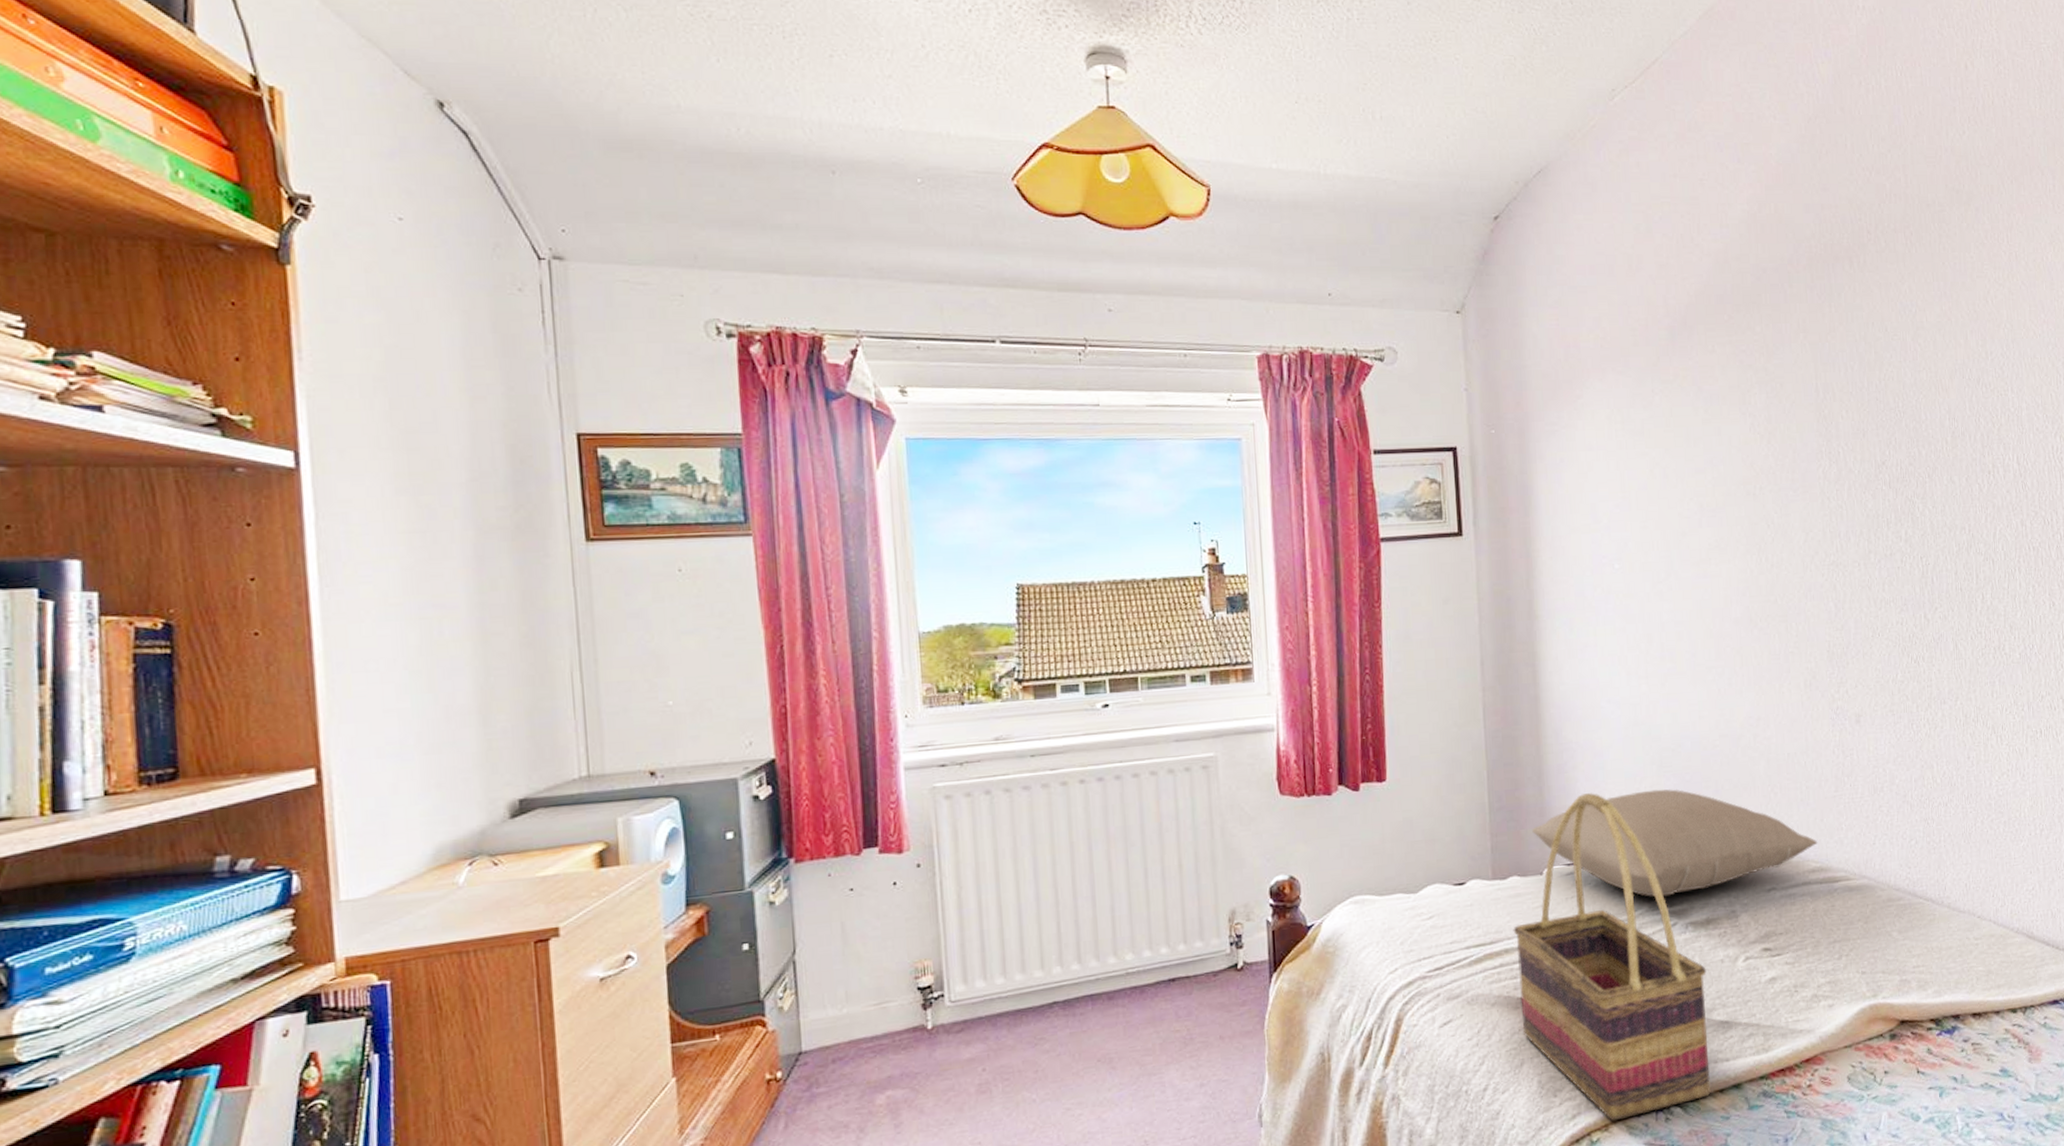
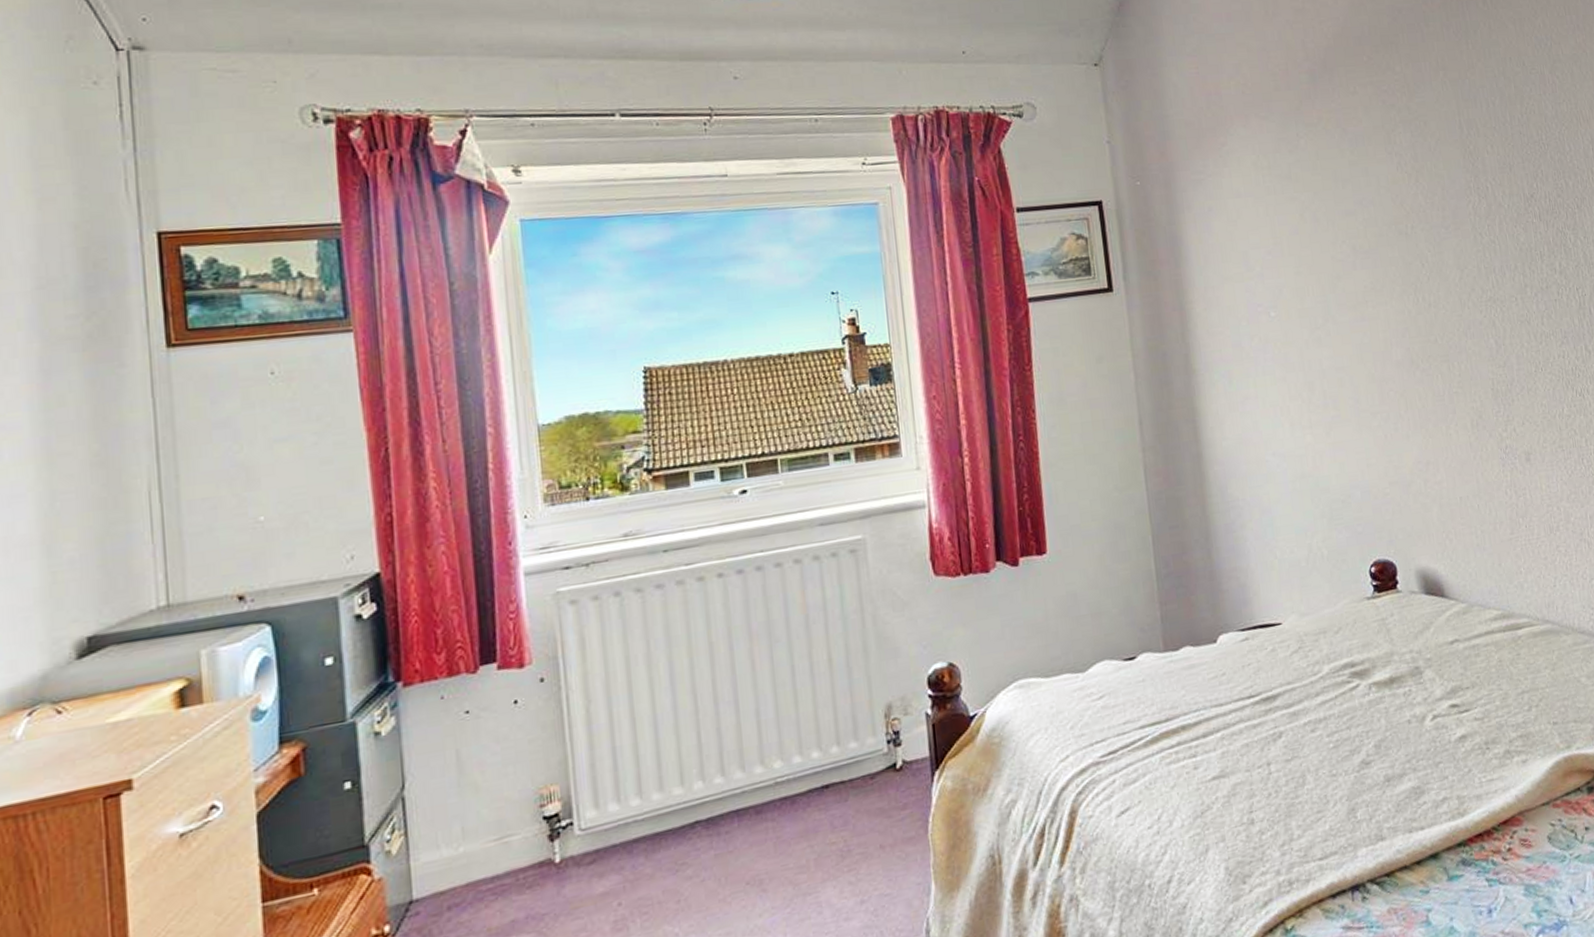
woven basket: present [1513,793,1711,1121] -> none [1189,552,1408,906]
pillow: present [1531,789,1818,897] -> none [1202,541,1498,659]

